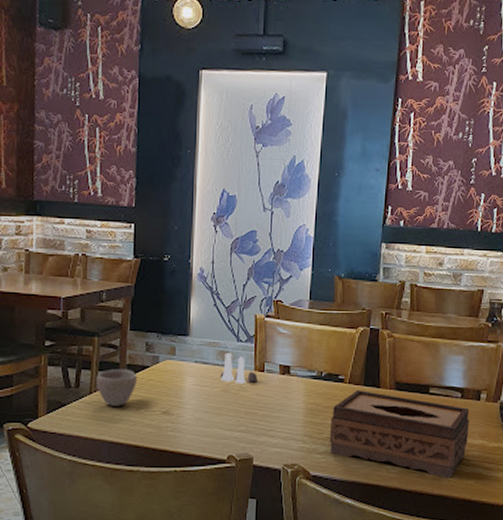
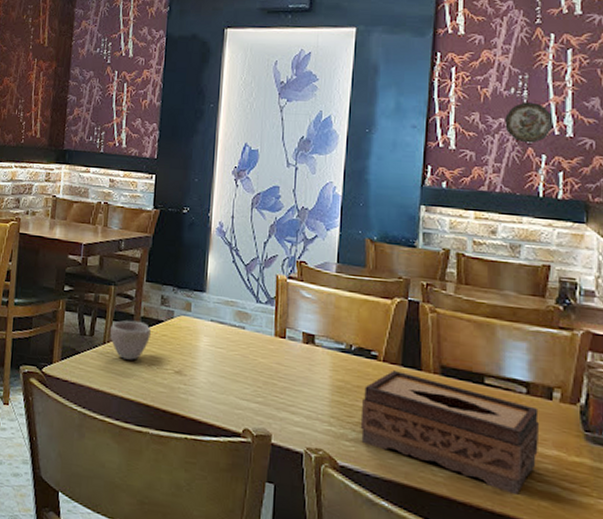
salt and pepper shaker set: present [220,353,258,384] -> none [237,314,278,350]
decorative plate: none [453,146,492,184] -> present [505,102,554,144]

